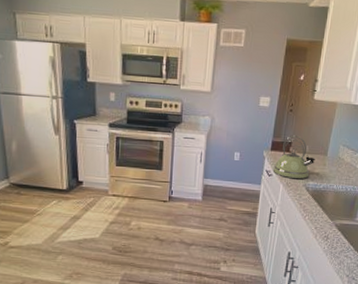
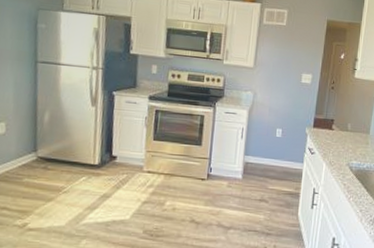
kettle: present [272,135,316,180] -> none [315,112,358,158]

